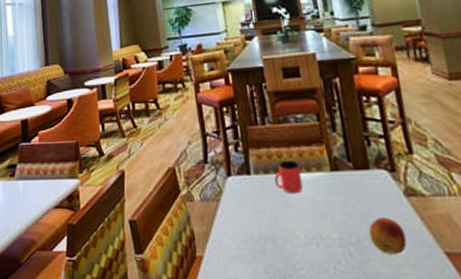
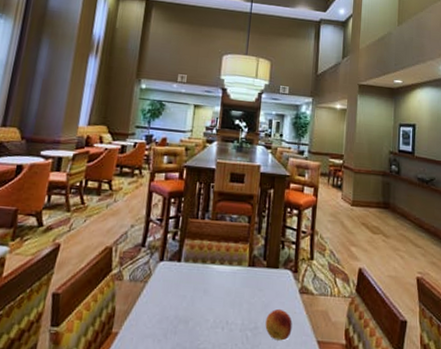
cup: present [274,160,303,194] -> none [200,253,225,283]

